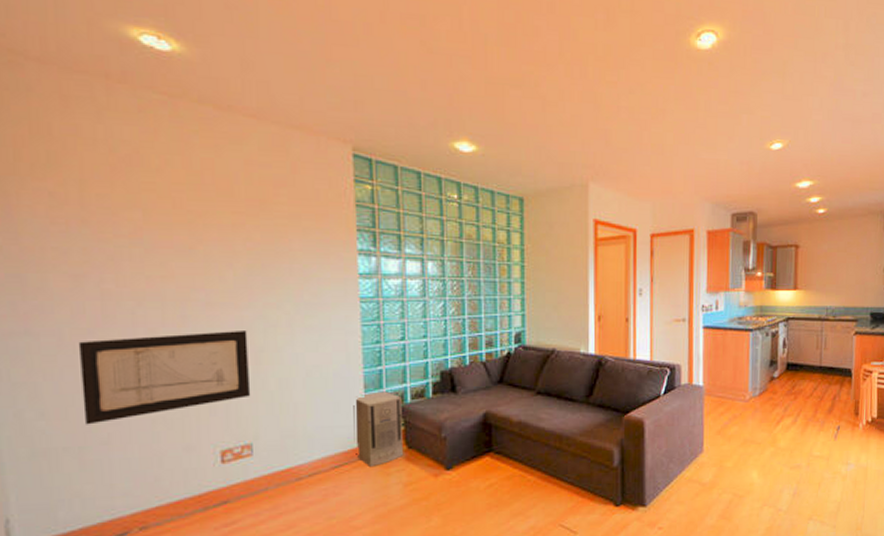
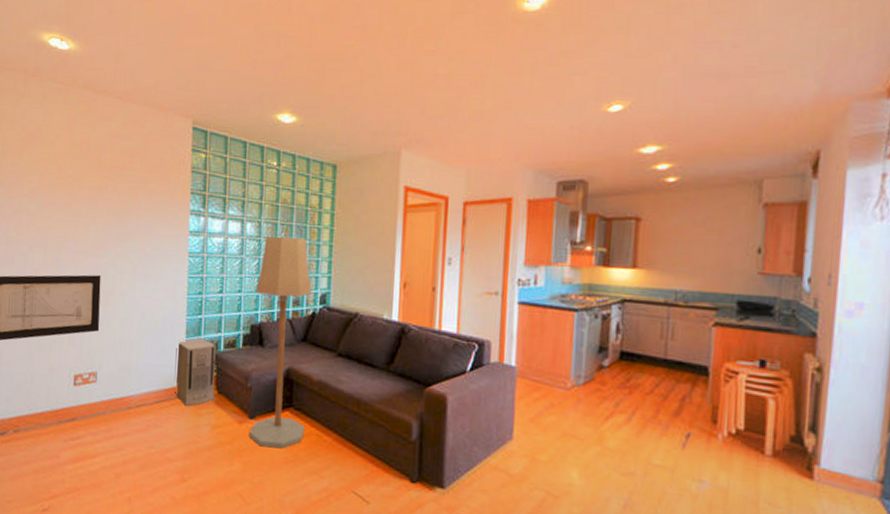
floor lamp: none [444,275,507,497] -> present [249,236,312,449]

